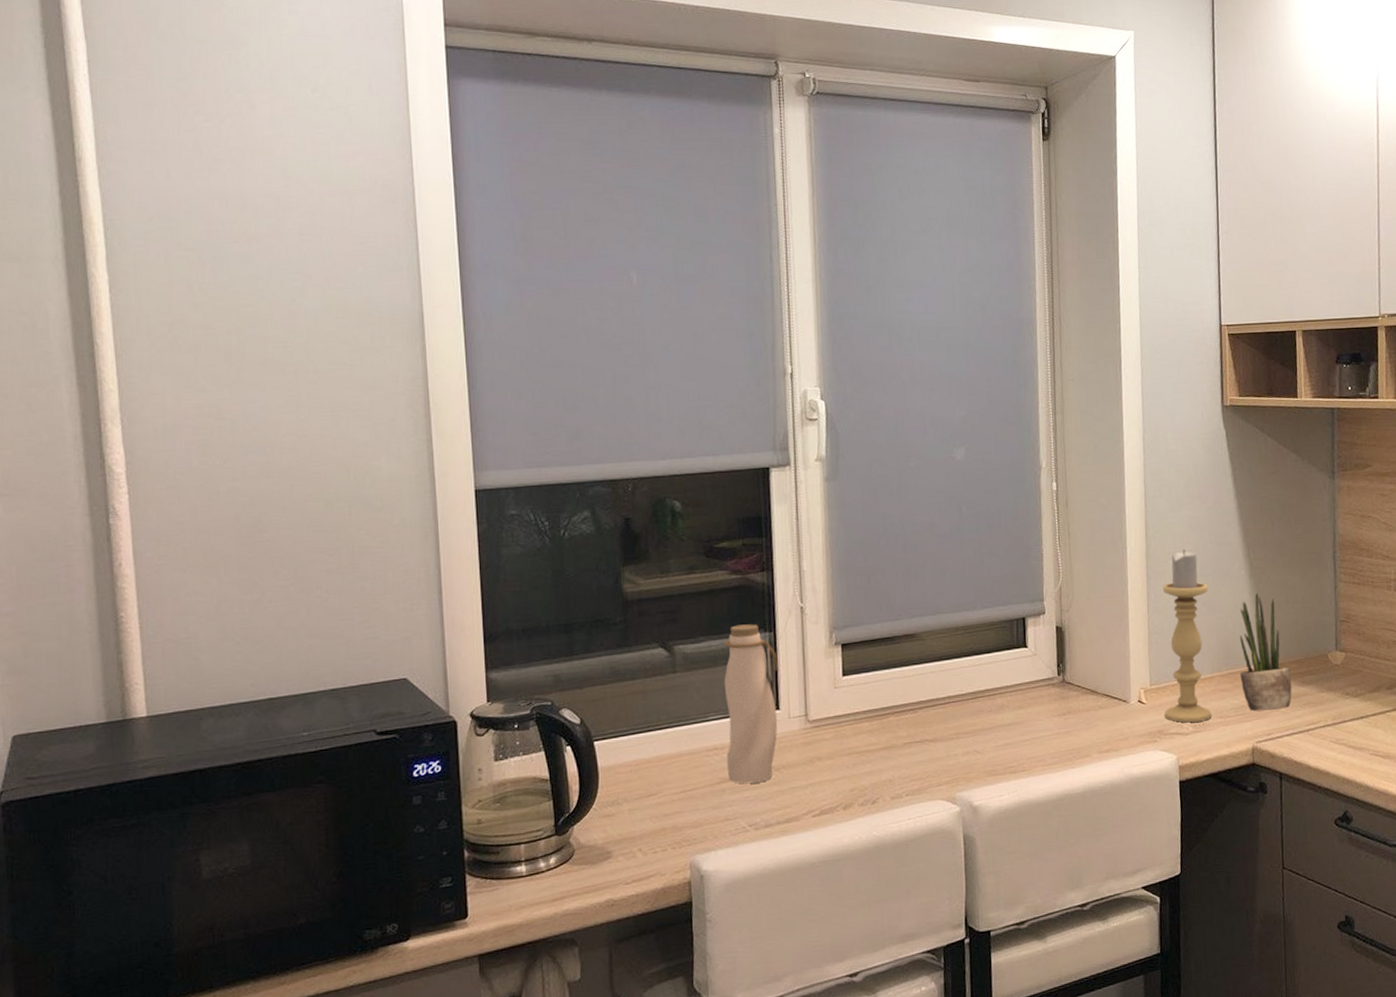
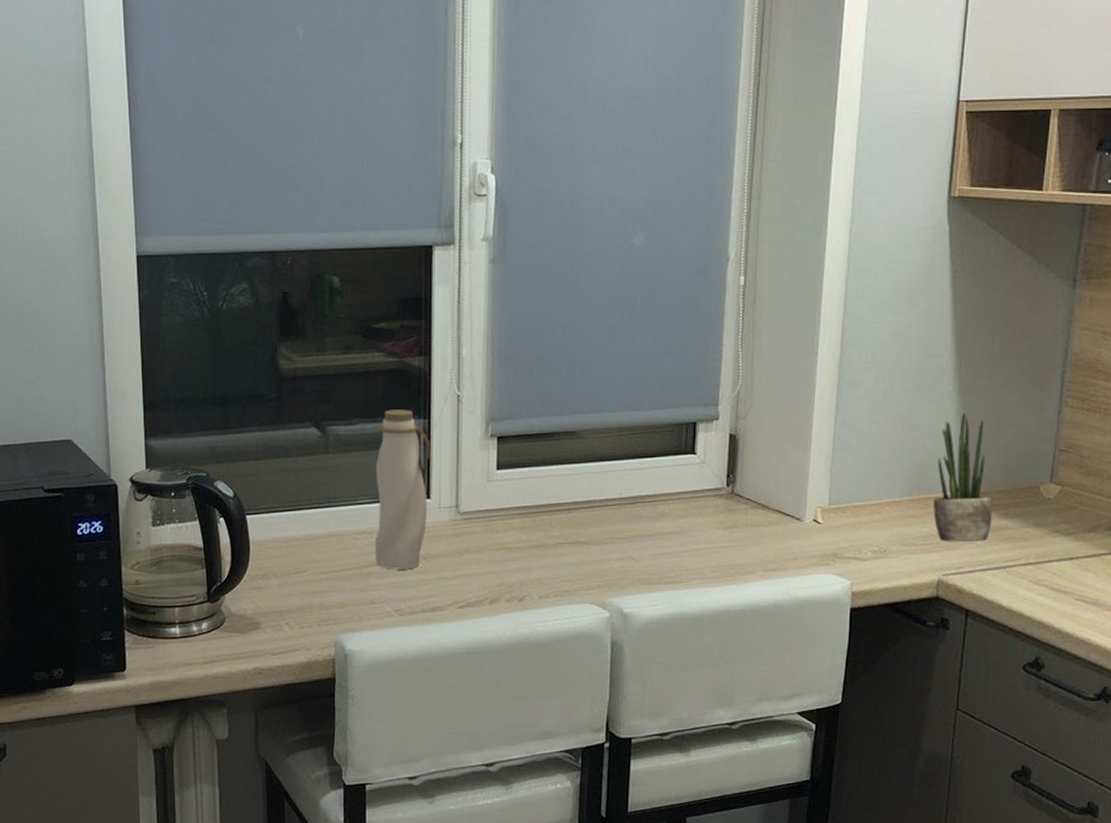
candle holder: present [1163,550,1212,723] -> none [842,359,908,548]

